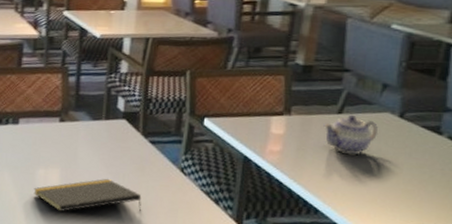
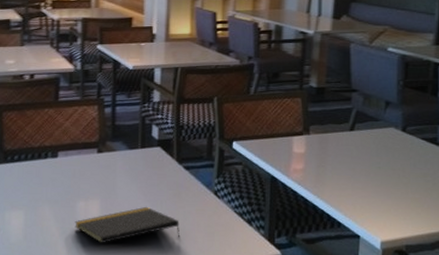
teapot: present [323,114,379,155] -> none [338,131,386,169]

